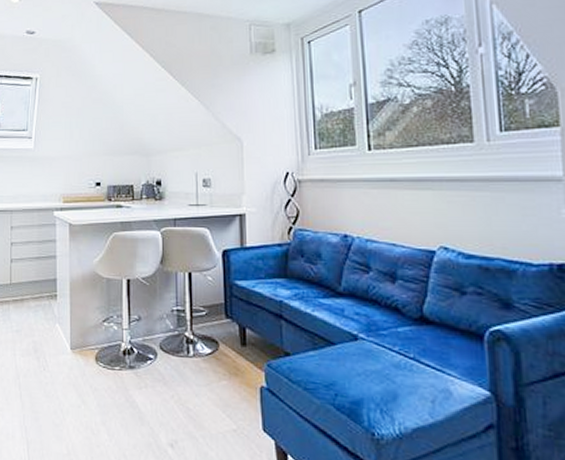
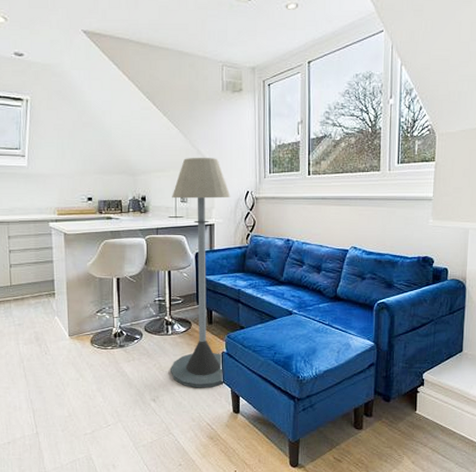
floor lamp: none [192,132,266,437] -> present [171,158,231,388]

